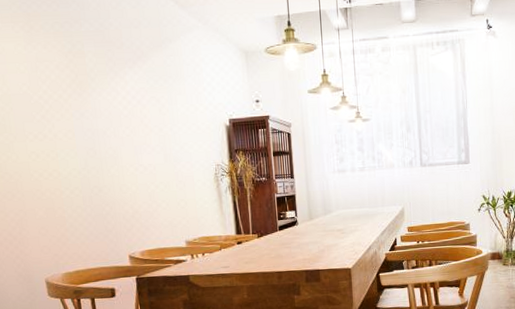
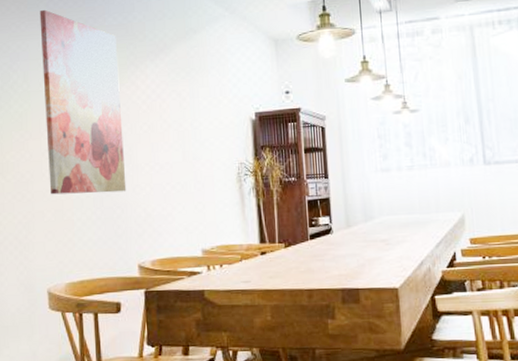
wall art: none [12,11,114,194] -> present [39,9,127,195]

